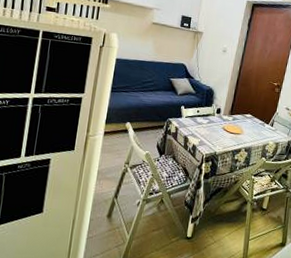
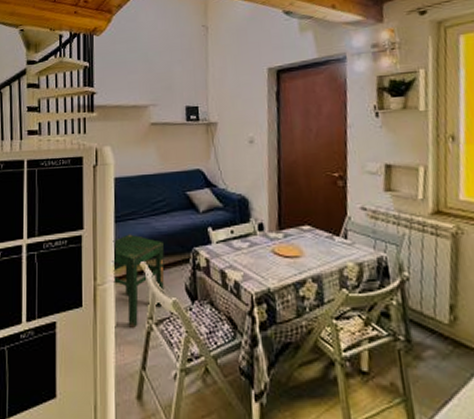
stool: none [101,102,147,169] -> present [112,234,165,328]

